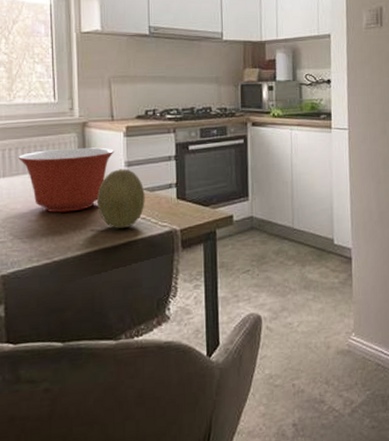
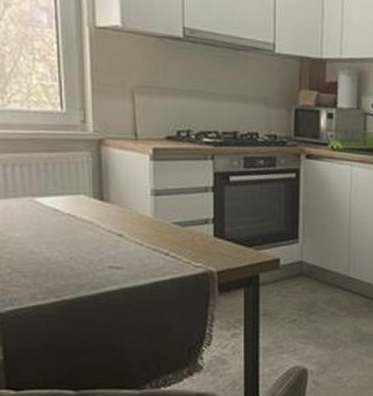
mixing bowl: present [18,147,114,213] -> none [16,169,138,245]
fruit: present [97,168,145,228] -> none [117,198,176,266]

